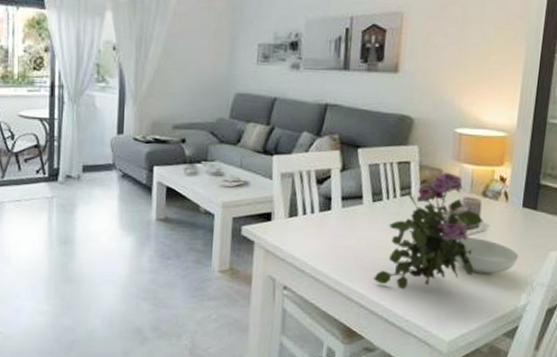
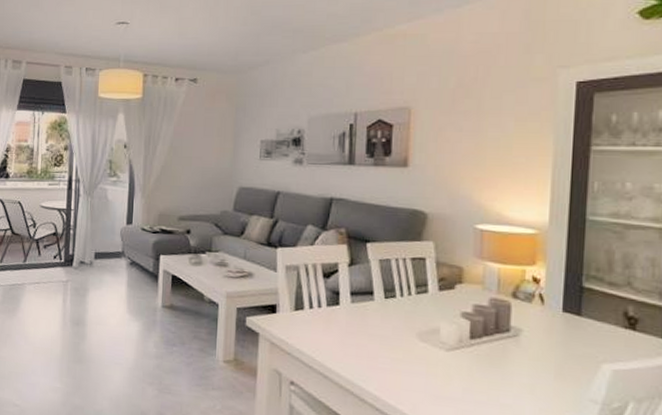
flower bouquet: present [372,173,483,290] -> none [388,271,515,395]
bowl: present [454,237,519,274] -> none [482,342,563,385]

